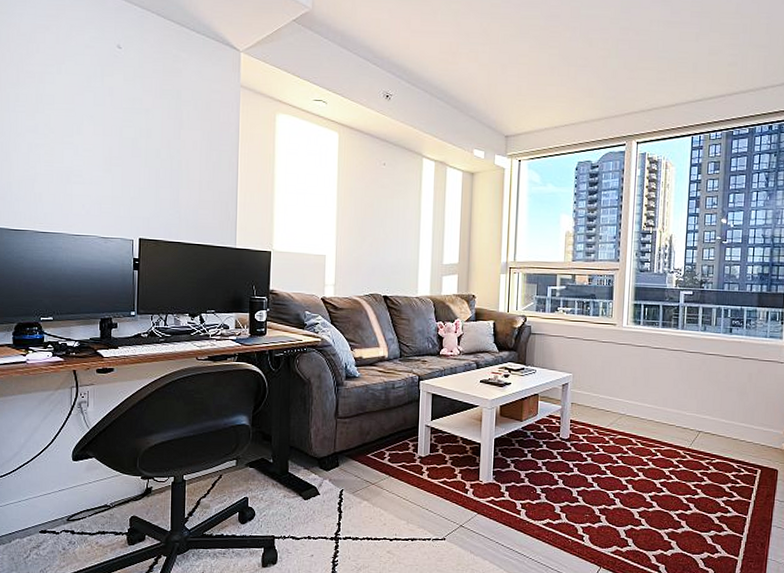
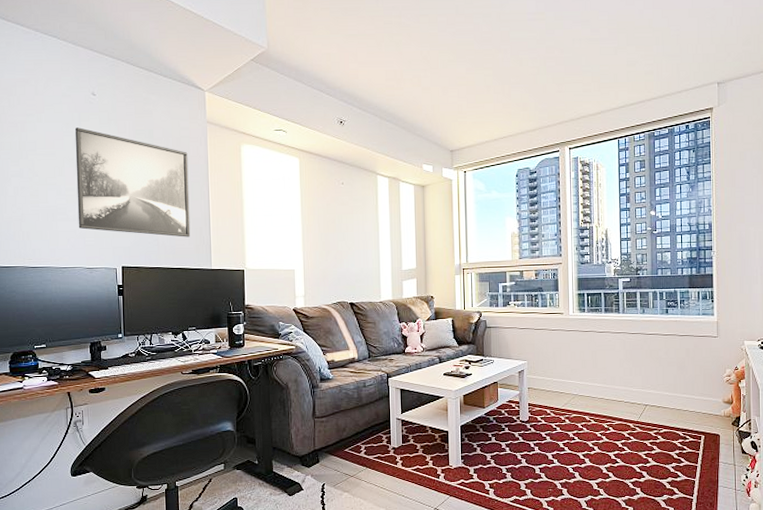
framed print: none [95,83,218,212] -> present [74,127,191,237]

